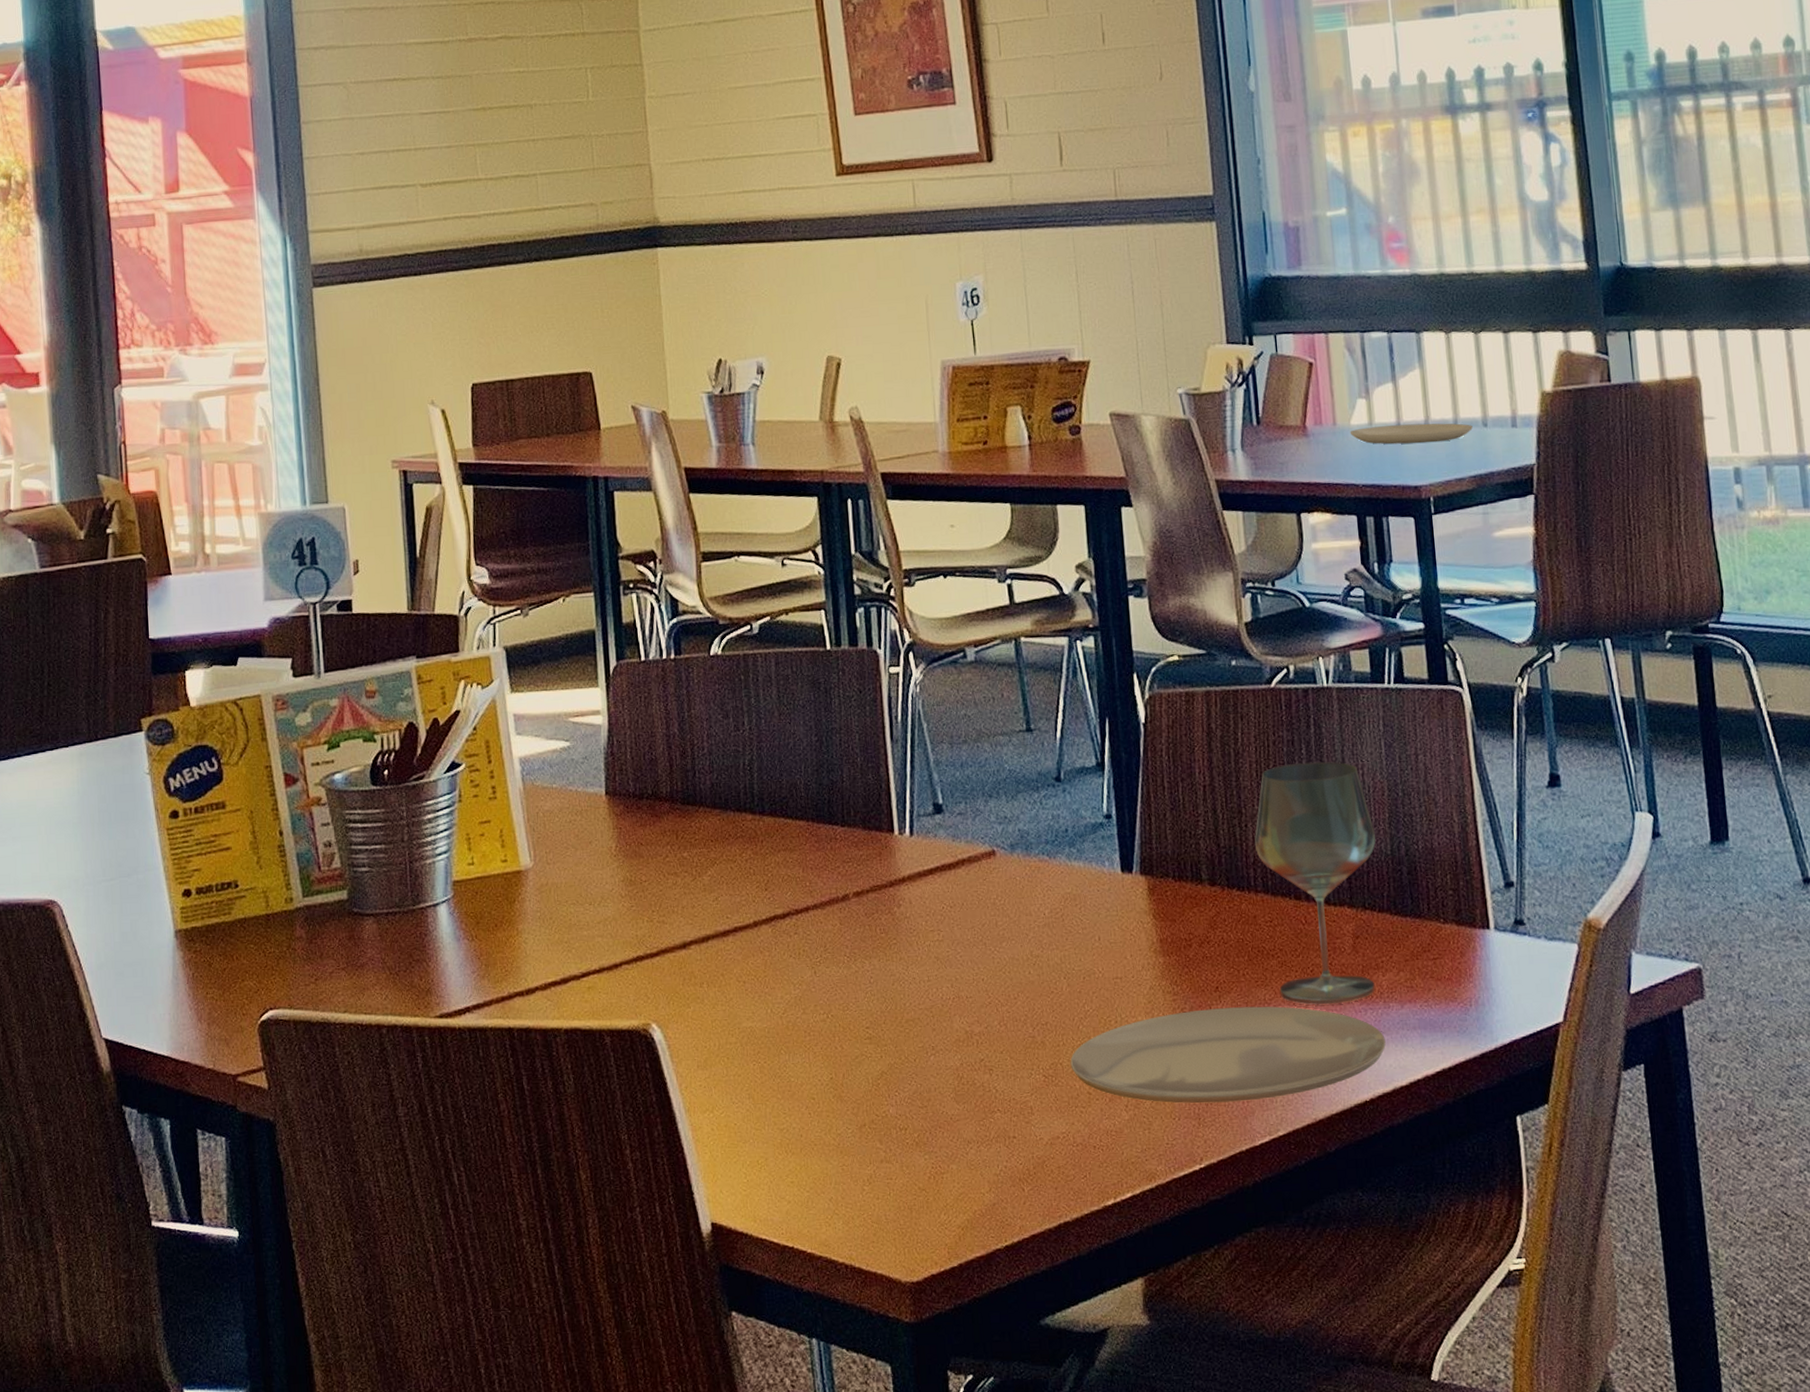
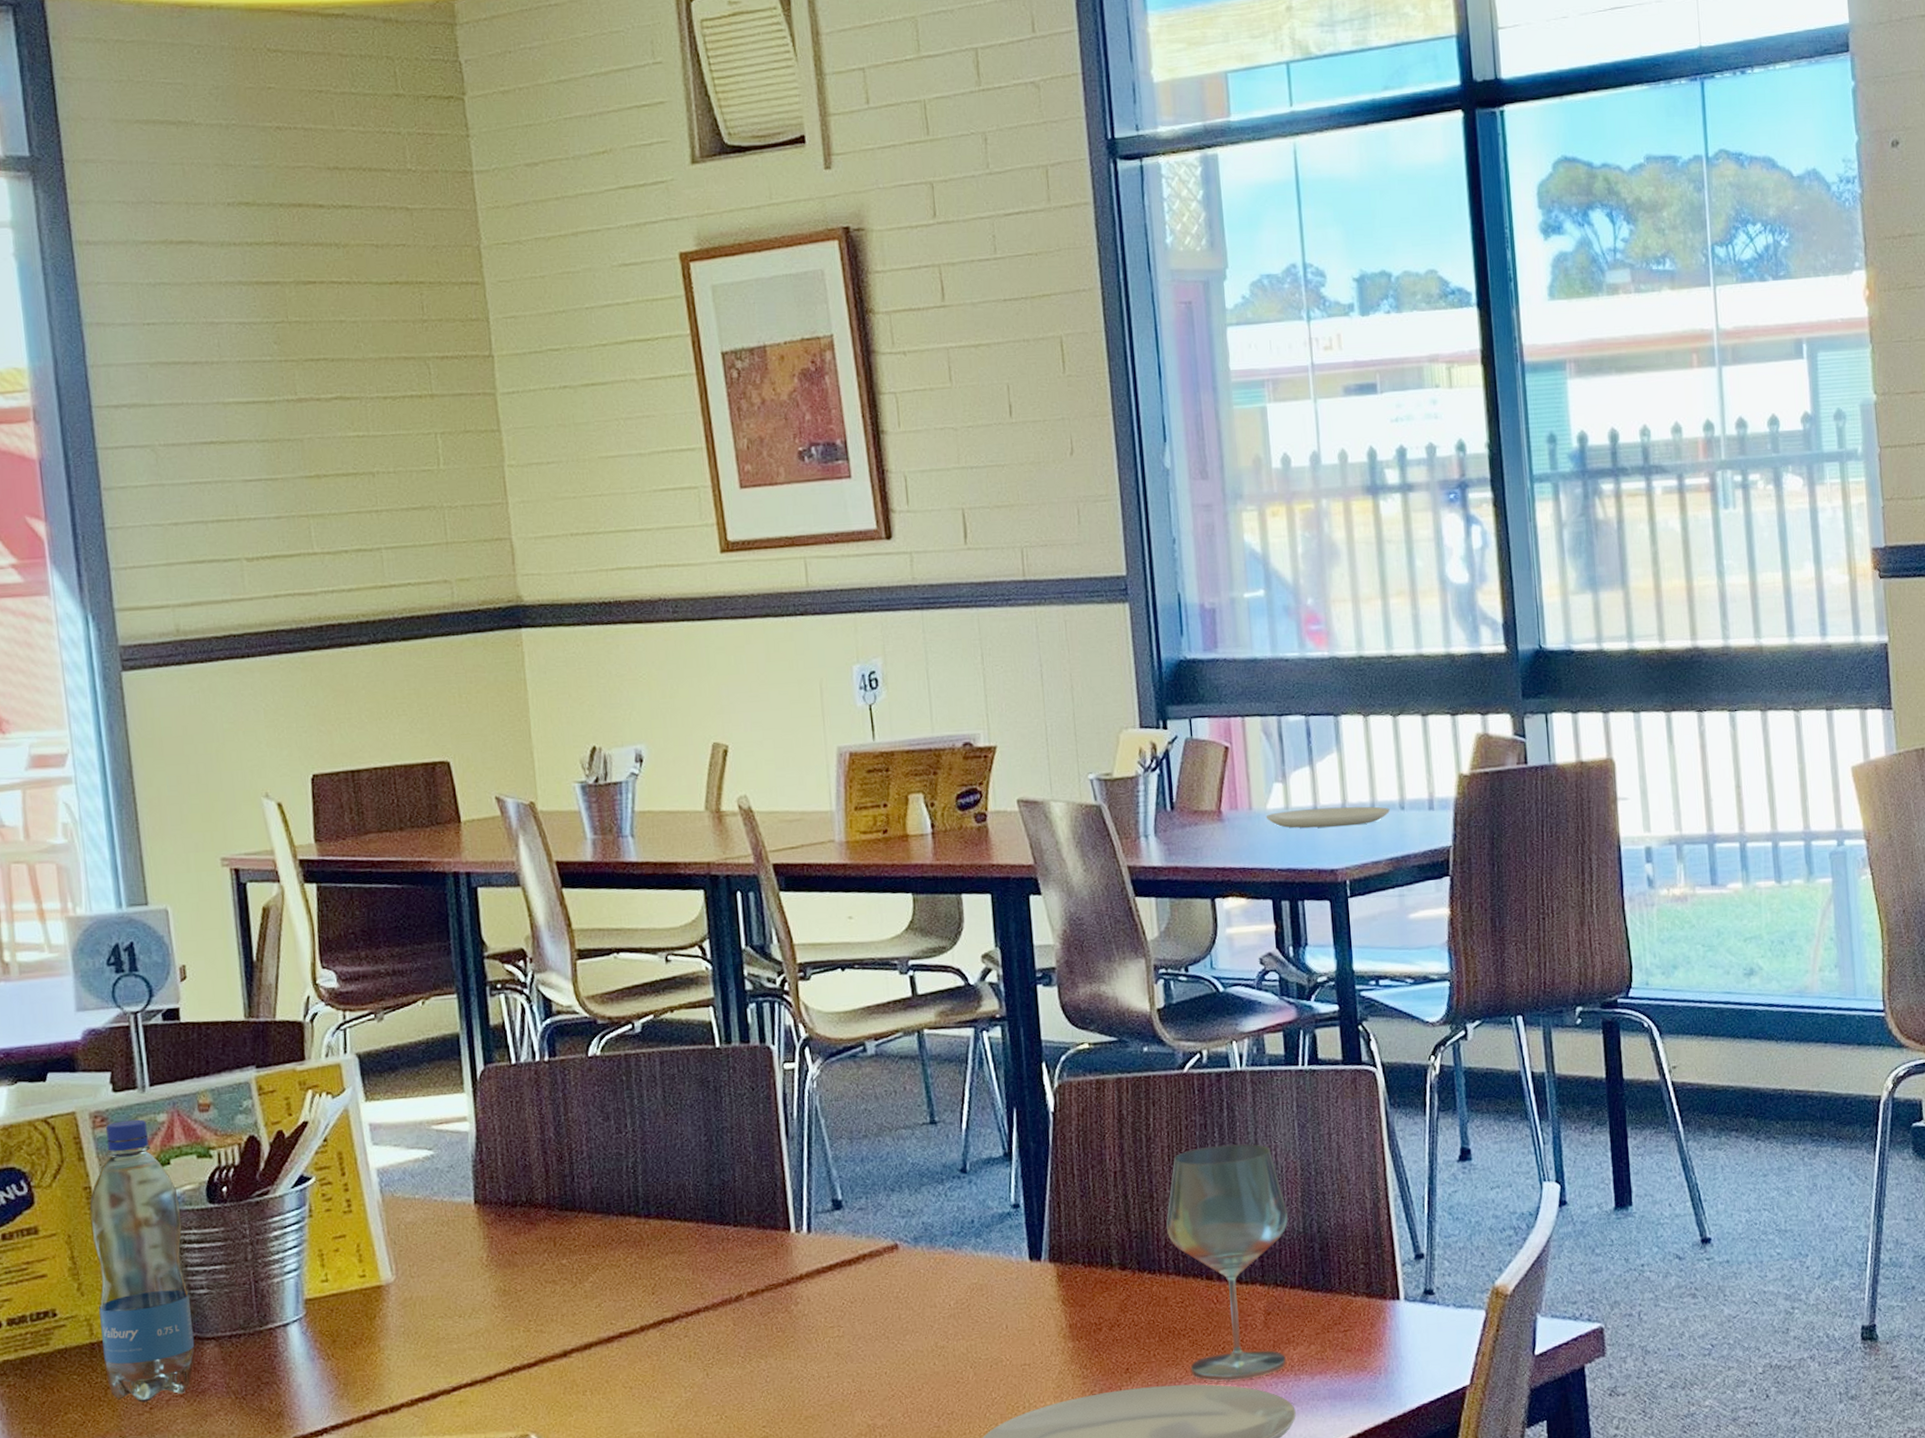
bottle: none [269,703,356,974] -> present [89,1119,195,1403]

